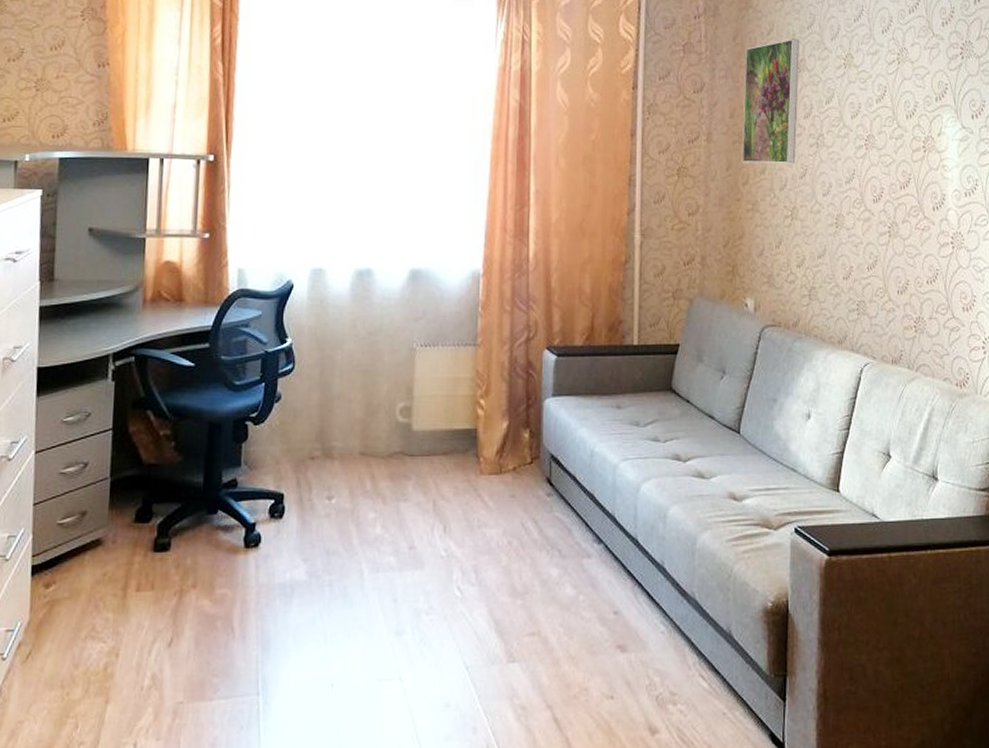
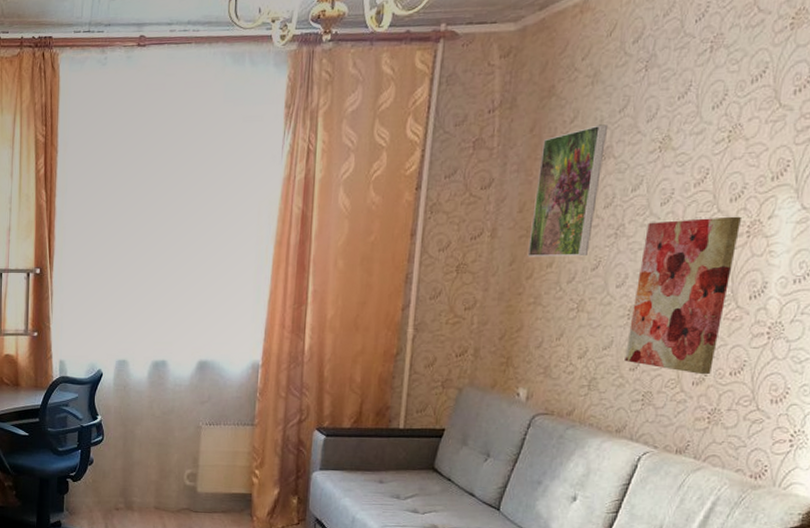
wall art: none [838,131,917,284] -> present [625,216,741,375]

